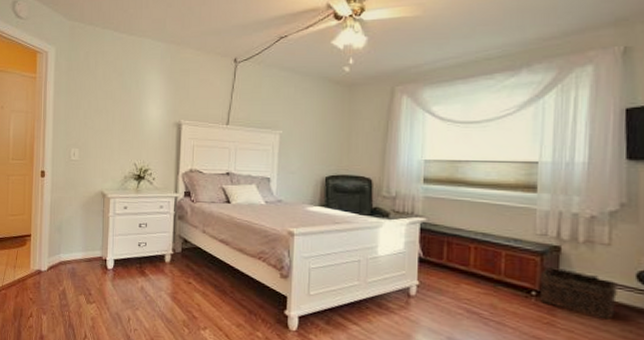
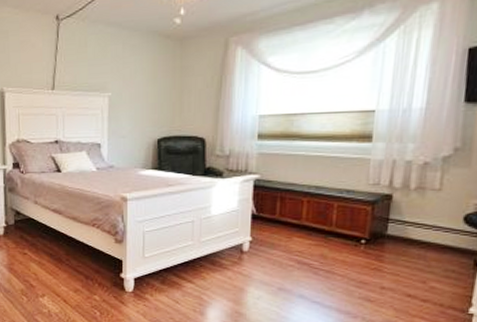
basket: present [540,268,618,320] -> none [369,216,445,262]

